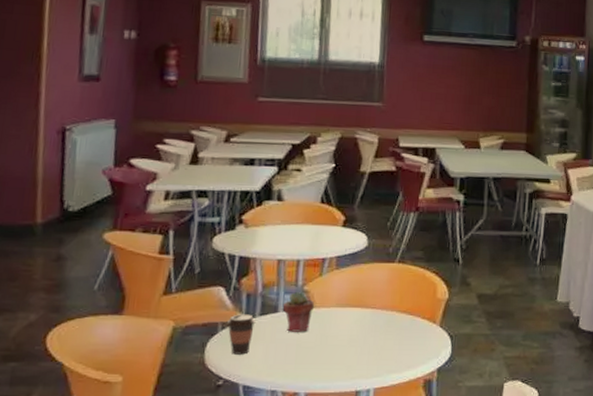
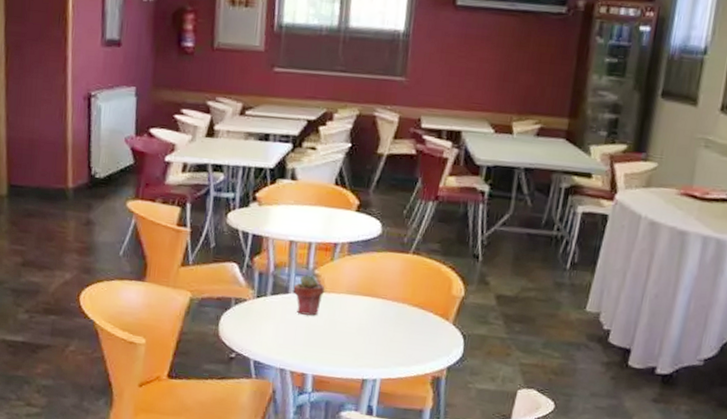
coffee cup: present [226,314,256,355] -> none [239,291,267,331]

